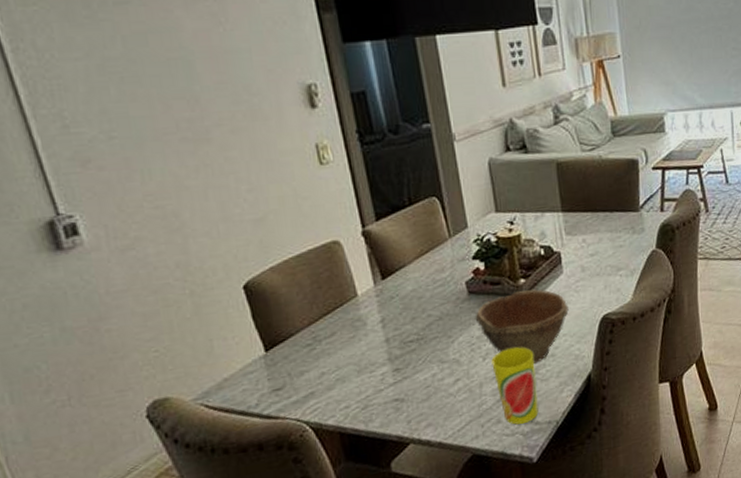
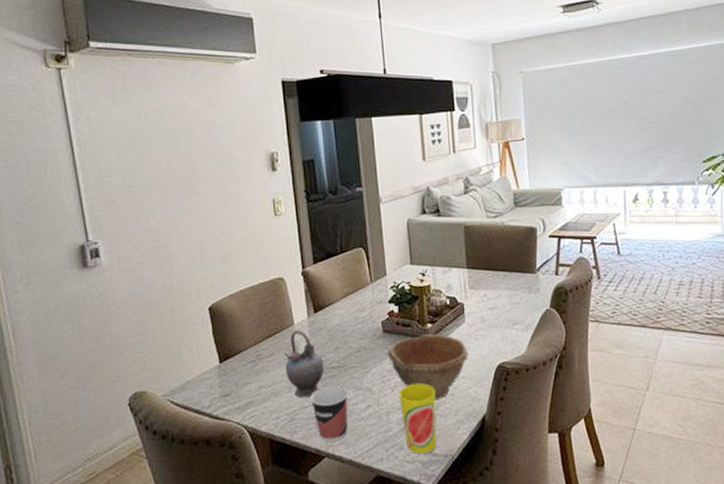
teapot: none [348,302,401,381] -> present [284,330,324,398]
cup: none [386,361,434,426] -> present [310,386,348,442]

